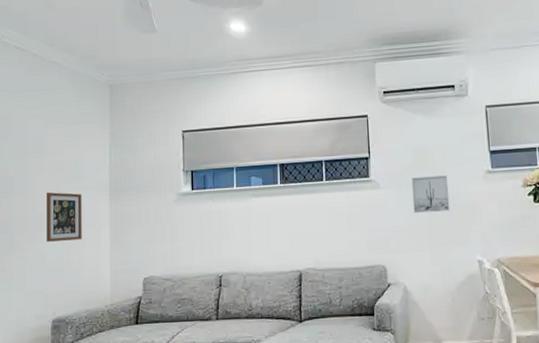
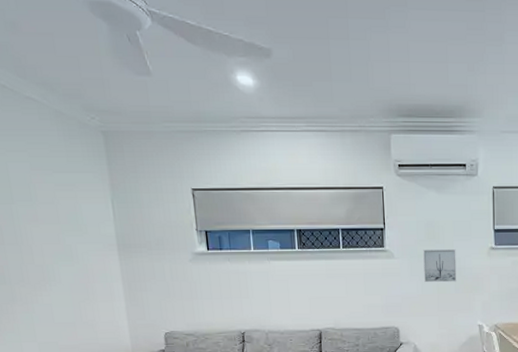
picture frame: present [46,192,82,242] -> none [45,245,93,295]

